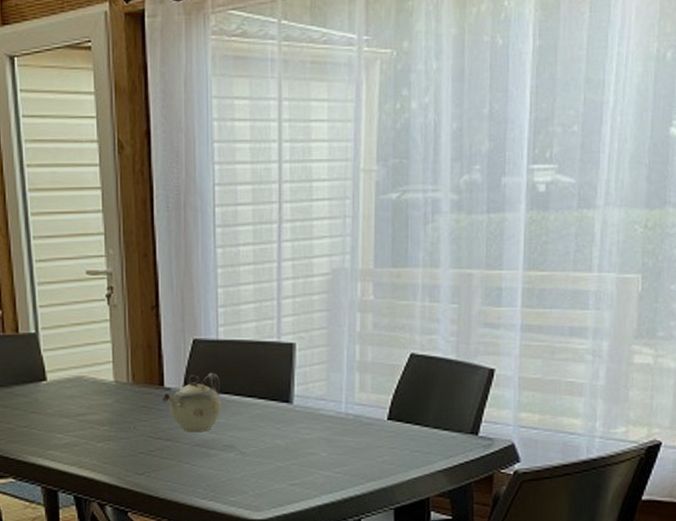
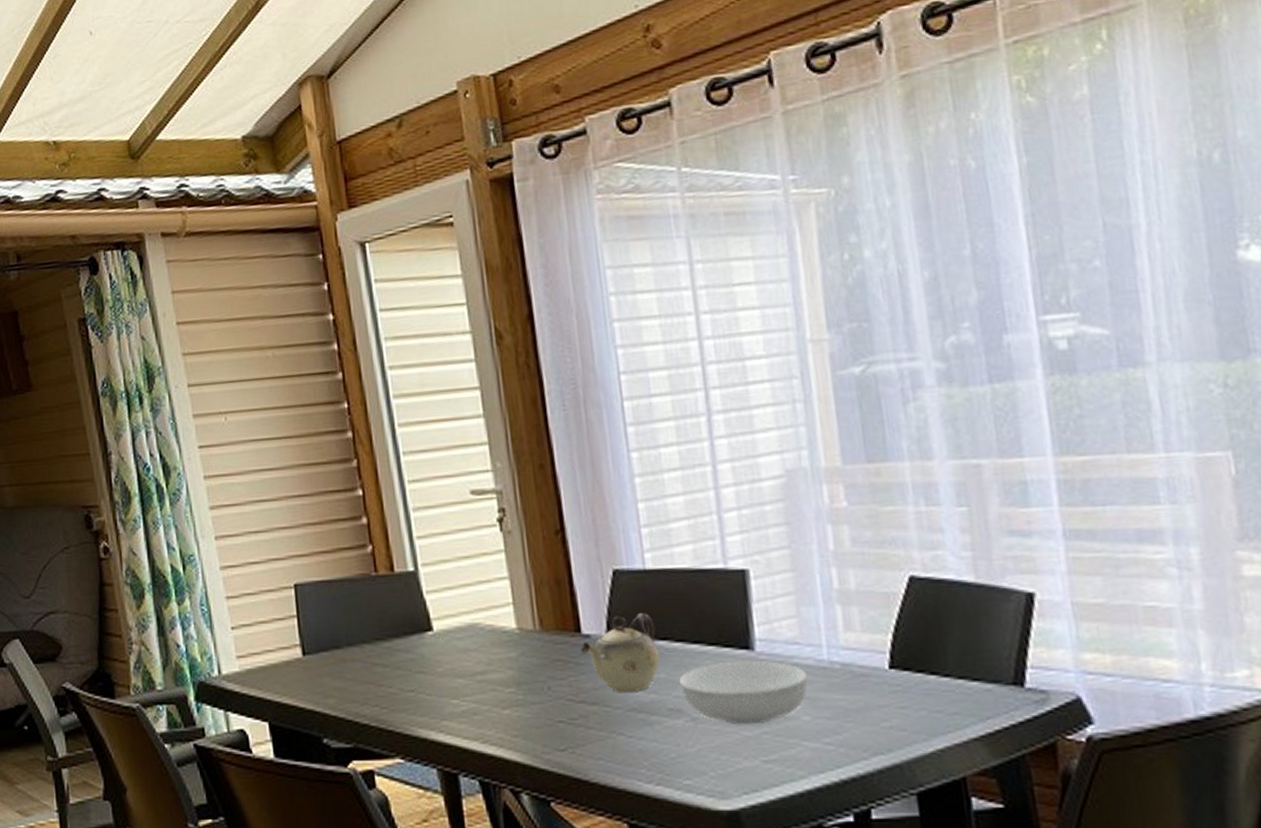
serving bowl: none [234,411,328,458] -> present [678,660,808,725]

